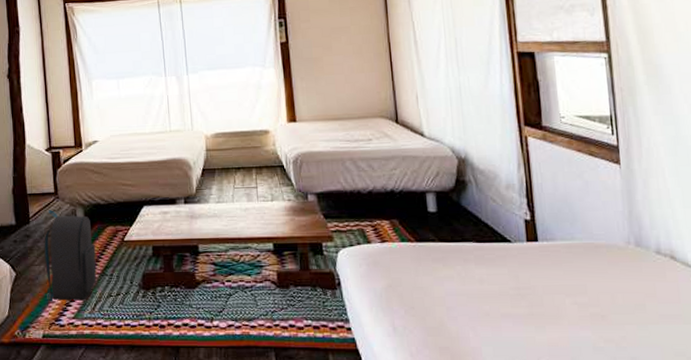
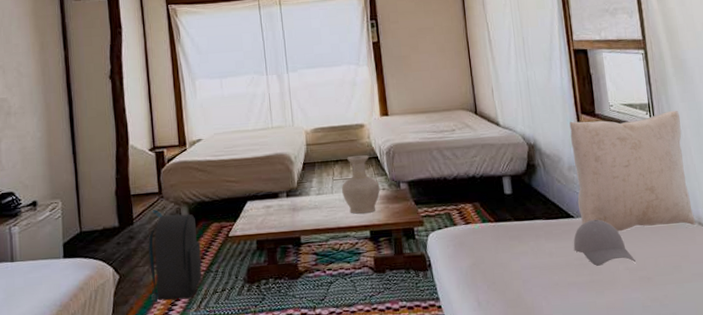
vase: none [243,163,285,225] -> present [342,155,380,214]
pillow: none [509,124,667,261] -> present [569,110,696,232]
baseball cap: none [509,245,586,298] -> present [573,219,636,266]

